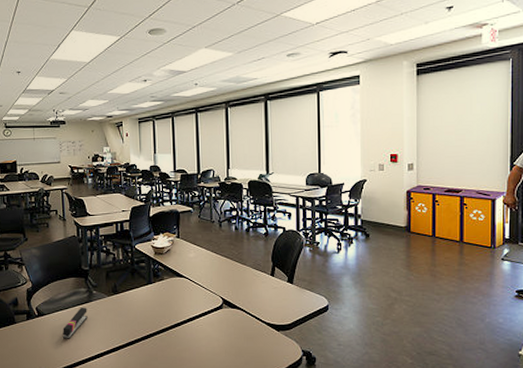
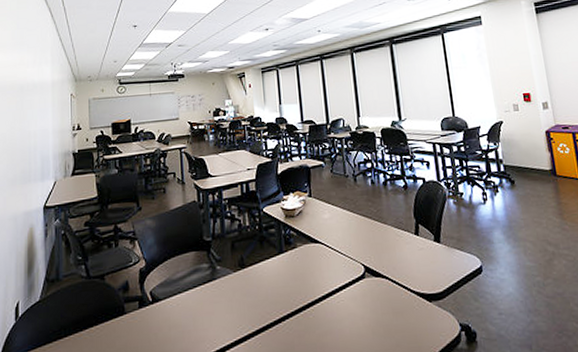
stapler: present [63,308,88,339] -> none [181,288,211,330]

